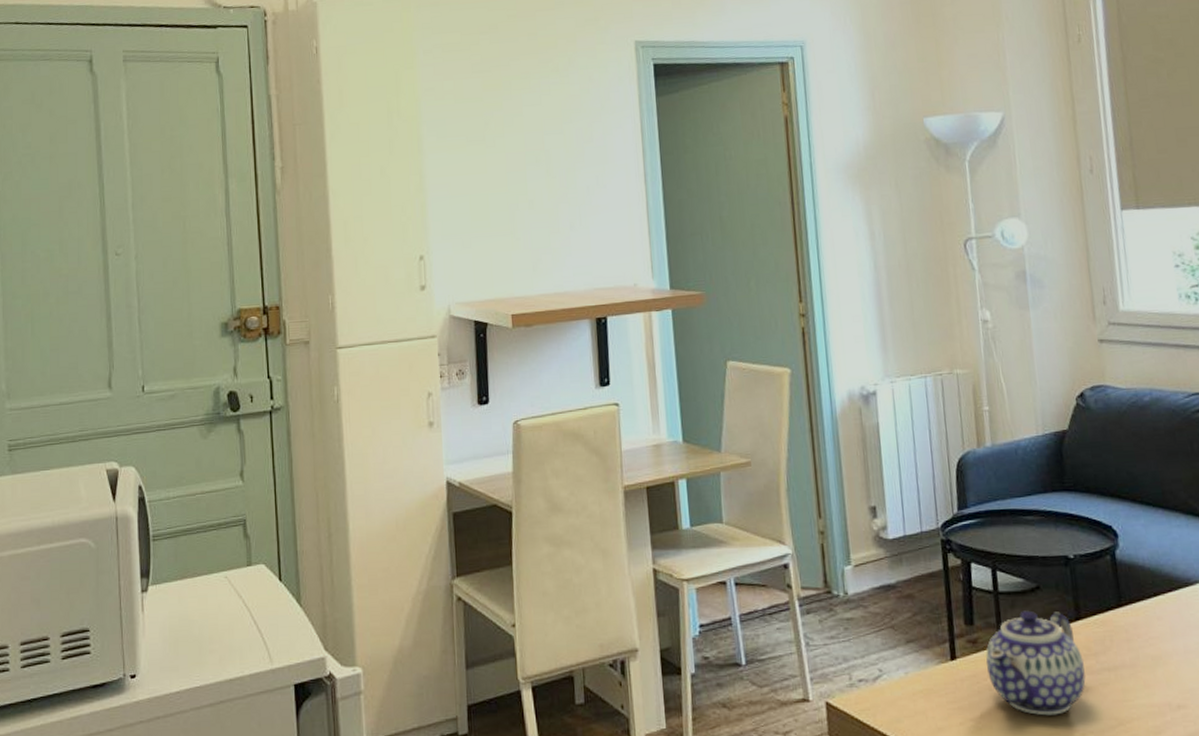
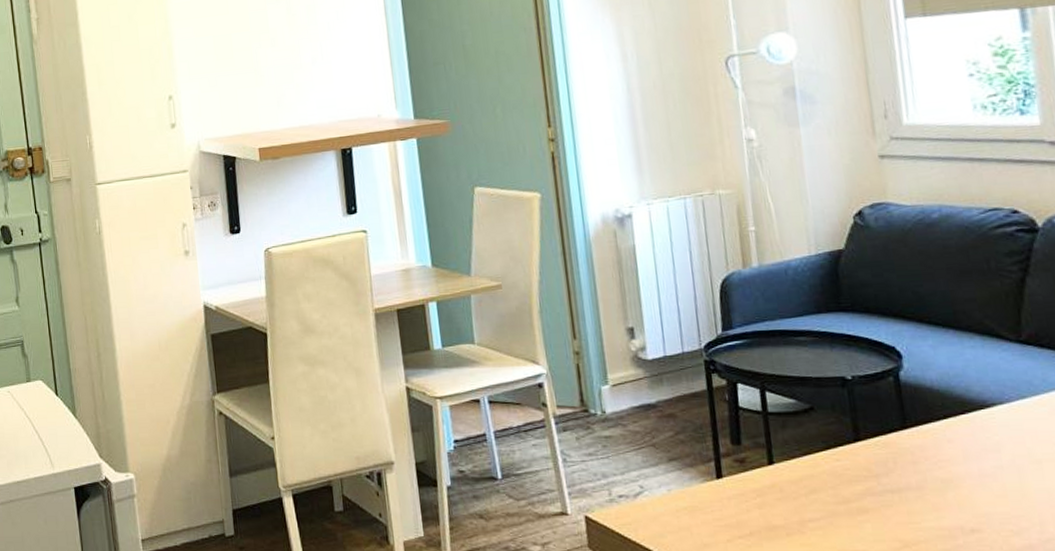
teapot: present [986,610,1086,716] -> none [754,431,866,536]

